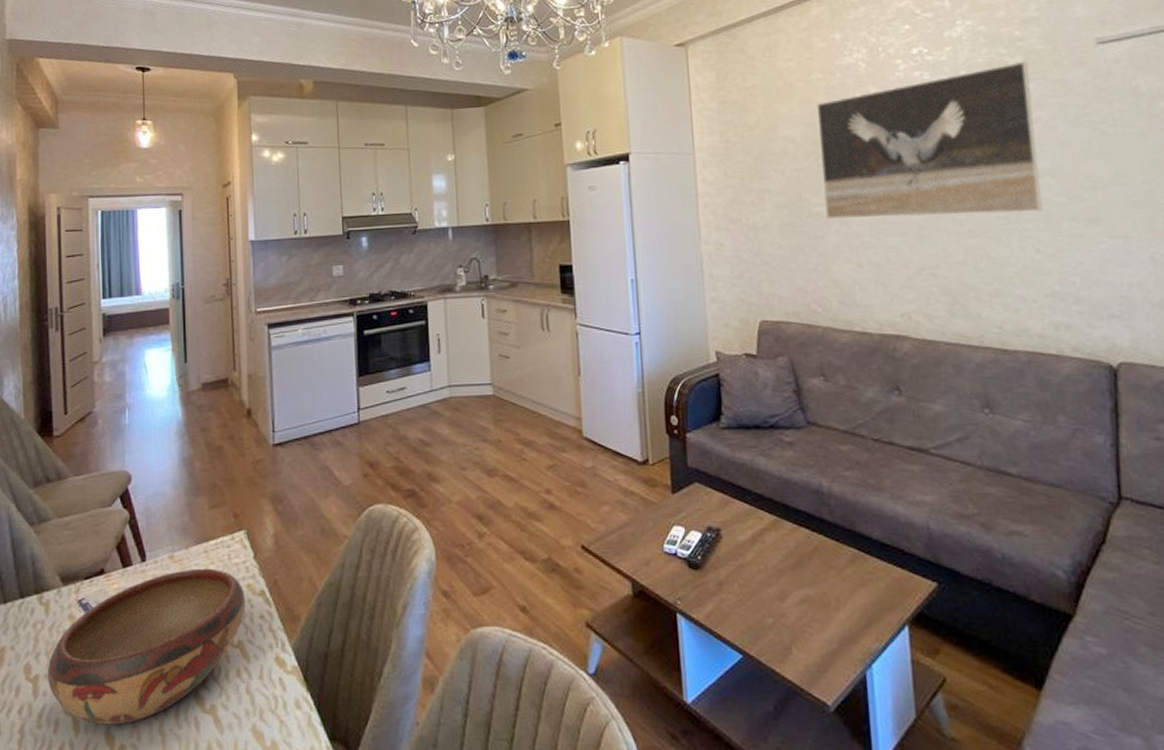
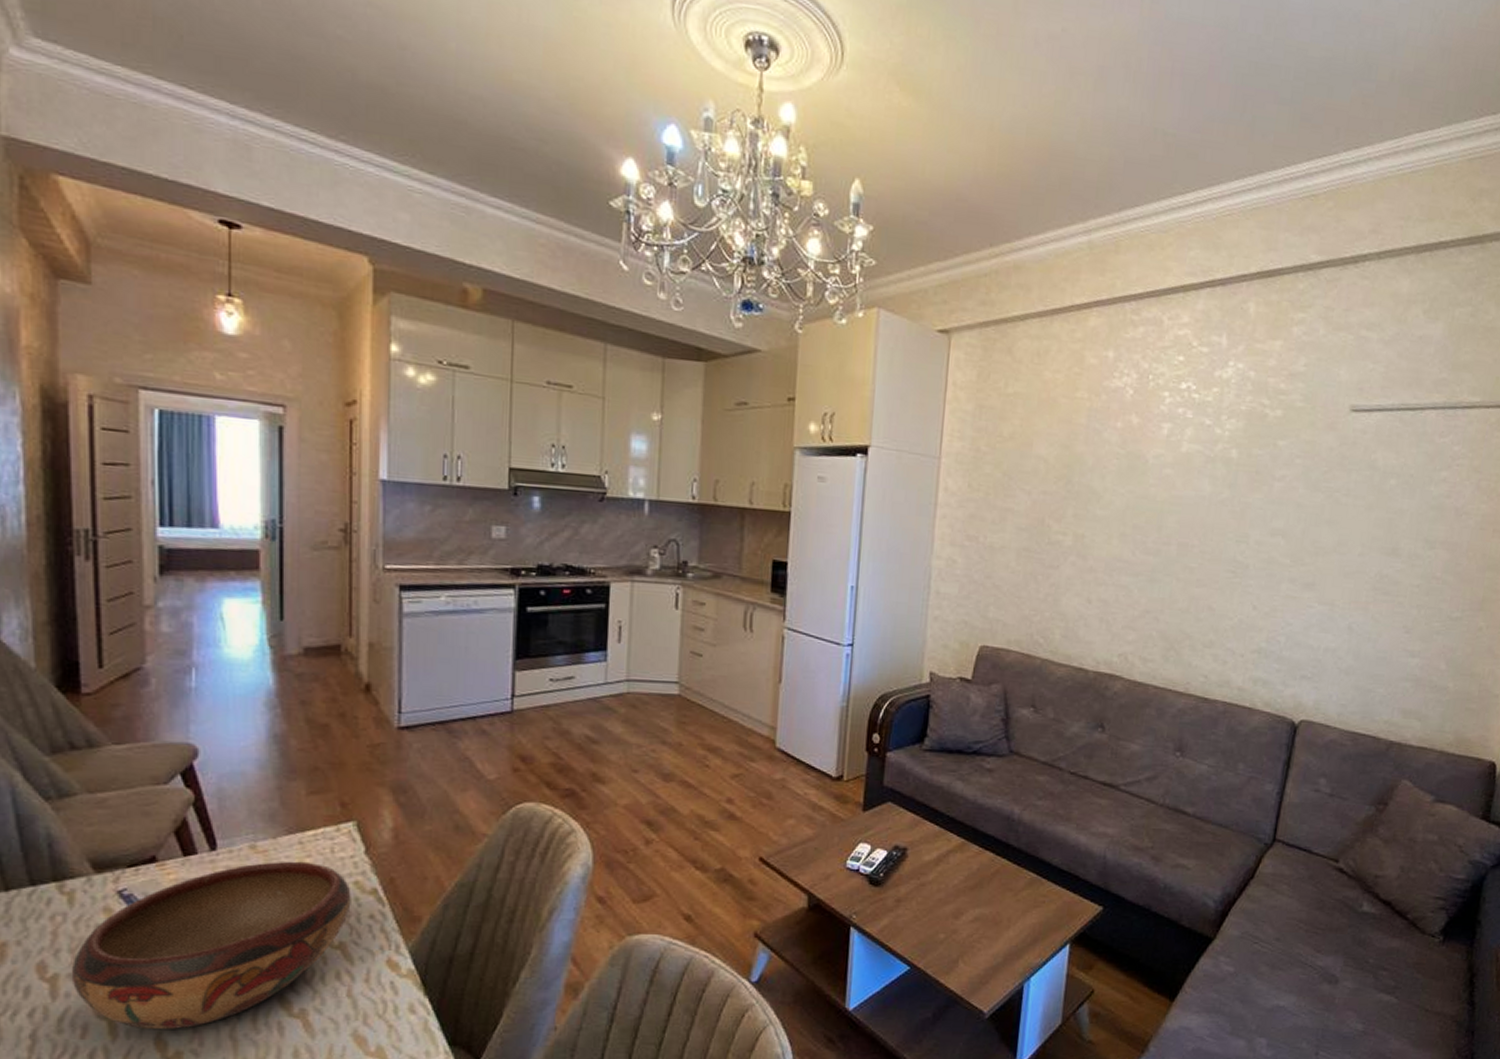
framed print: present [816,61,1043,220] -> none [1065,415,1286,570]

